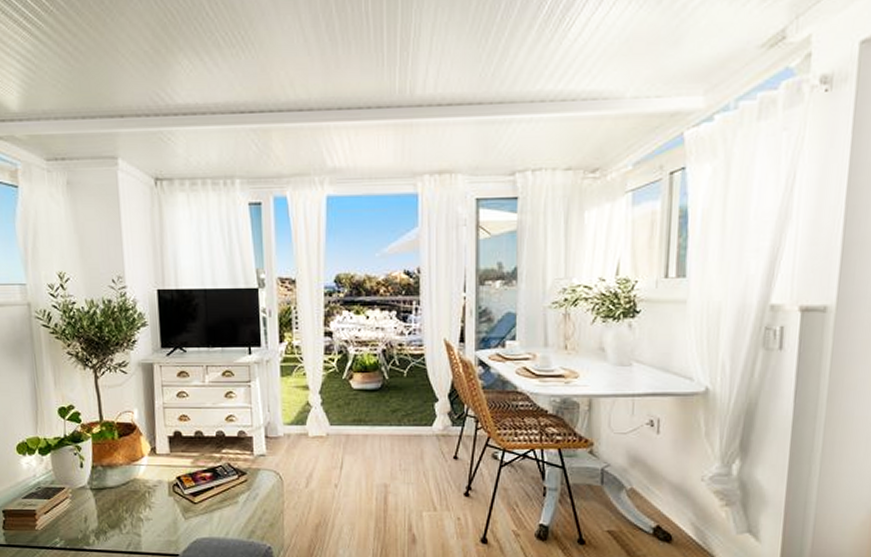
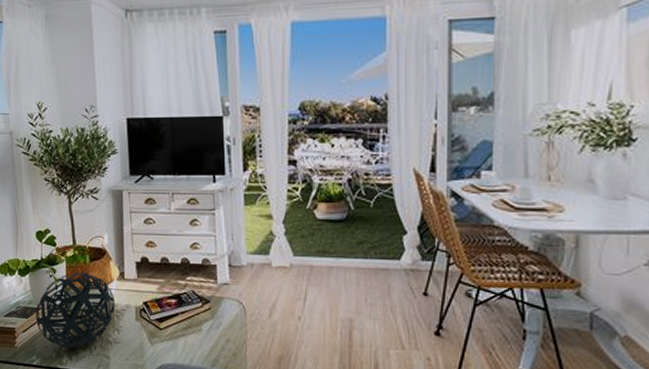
decorative orb: none [58,449,146,528] -> present [35,272,115,349]

